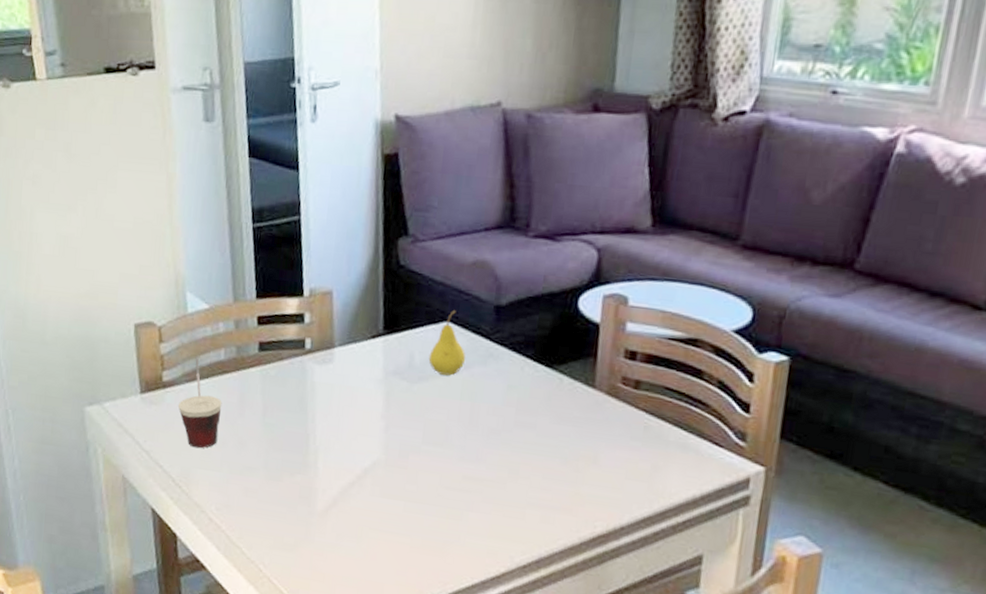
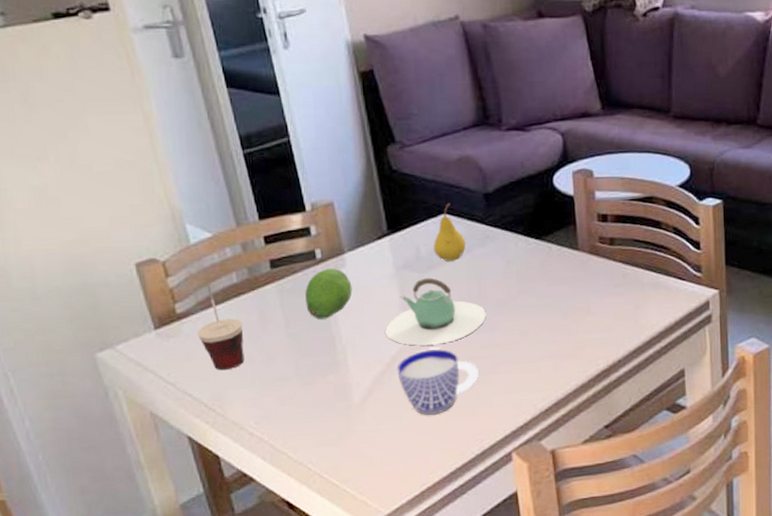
fruit: none [286,361,336,415] -> present [305,268,352,319]
teapot: none [362,389,475,466] -> present [385,277,486,346]
cup: none [366,468,455,543] -> present [397,349,479,416]

